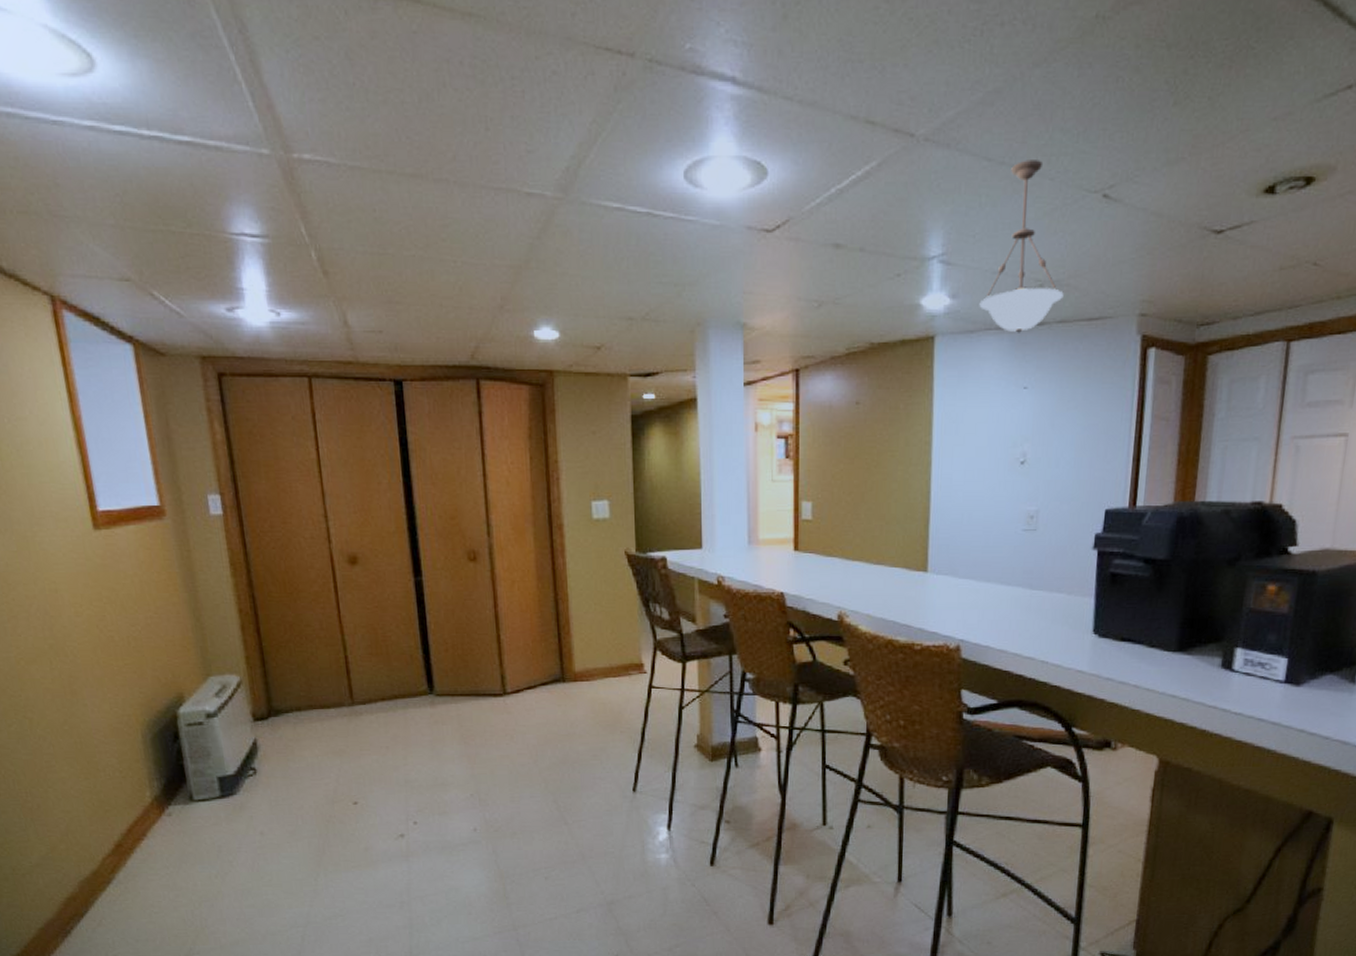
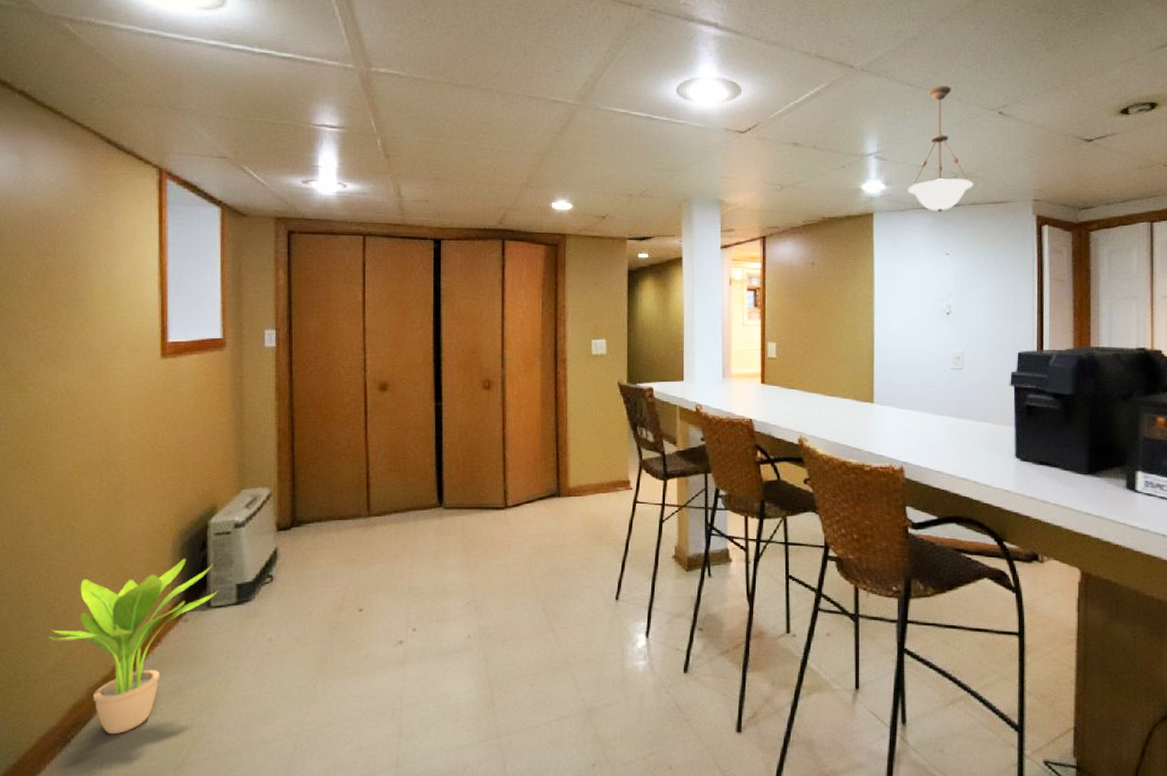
potted plant: none [27,751,200,925] -> present [48,558,219,734]

